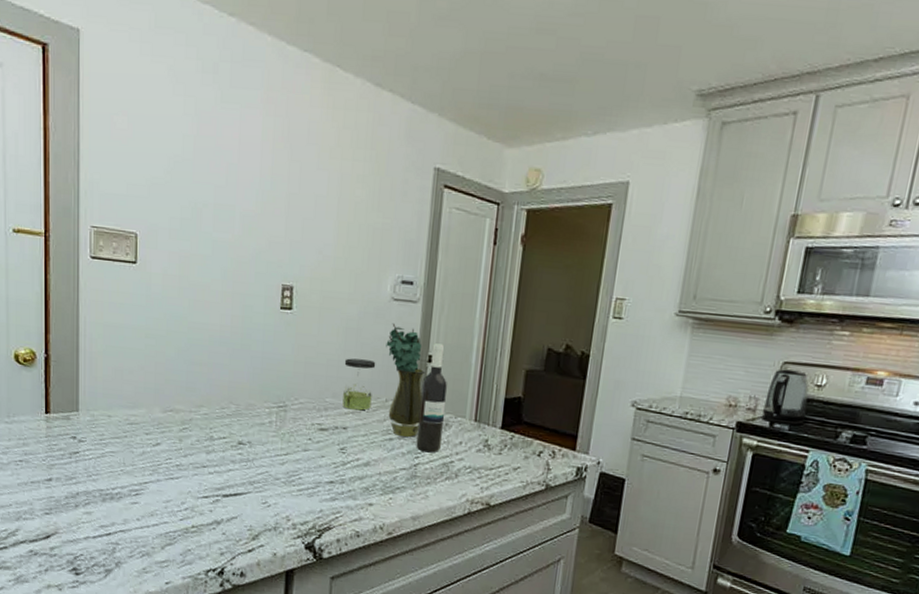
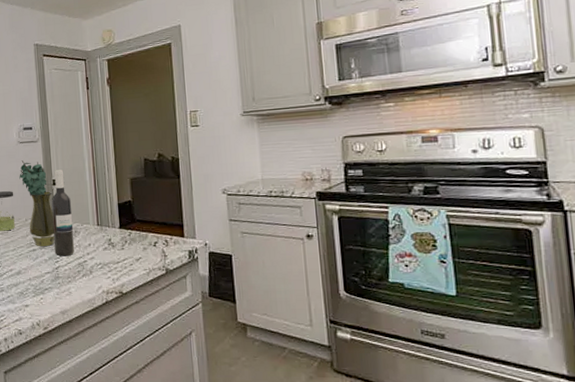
kettle: present [761,369,809,428] -> none [335,141,376,189]

